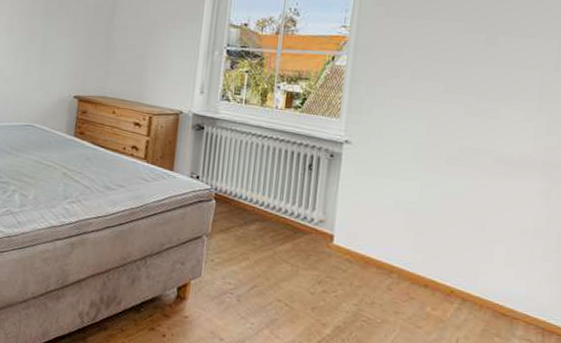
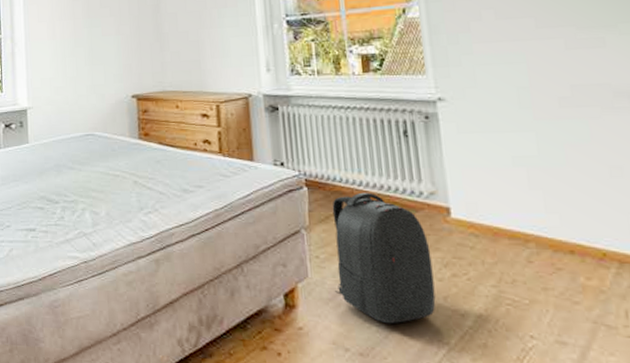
backpack: none [220,211,310,324] -> present [332,192,436,324]

